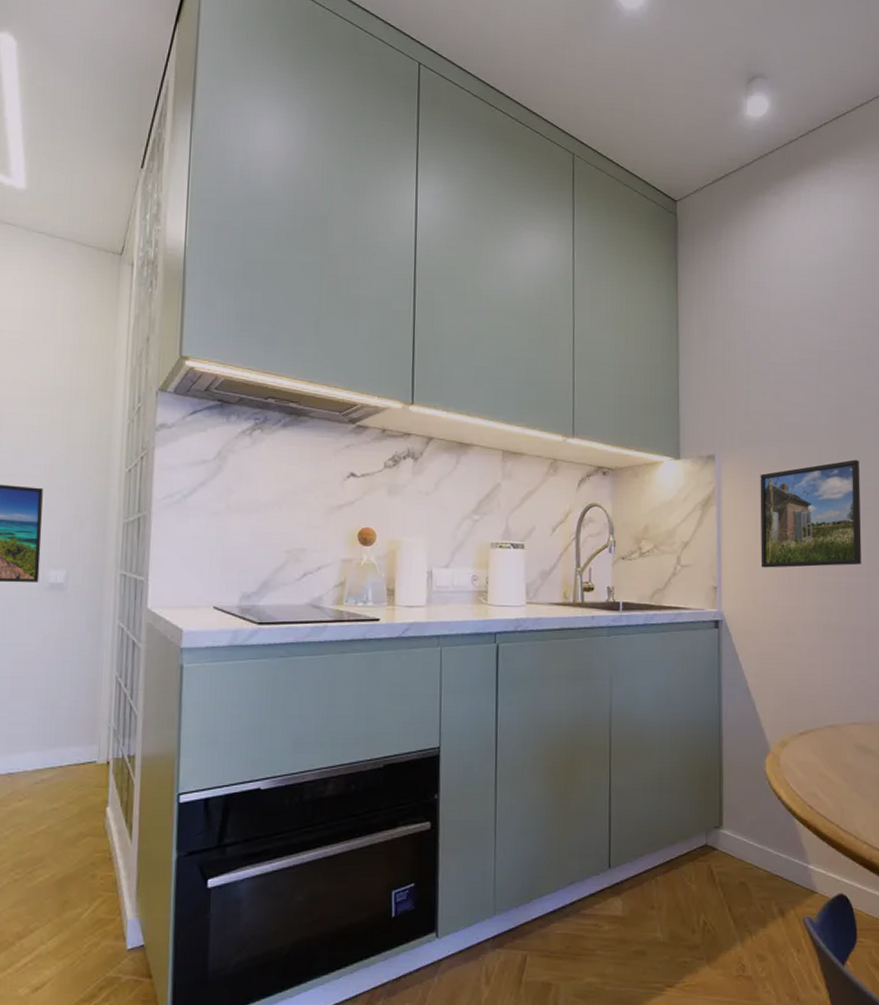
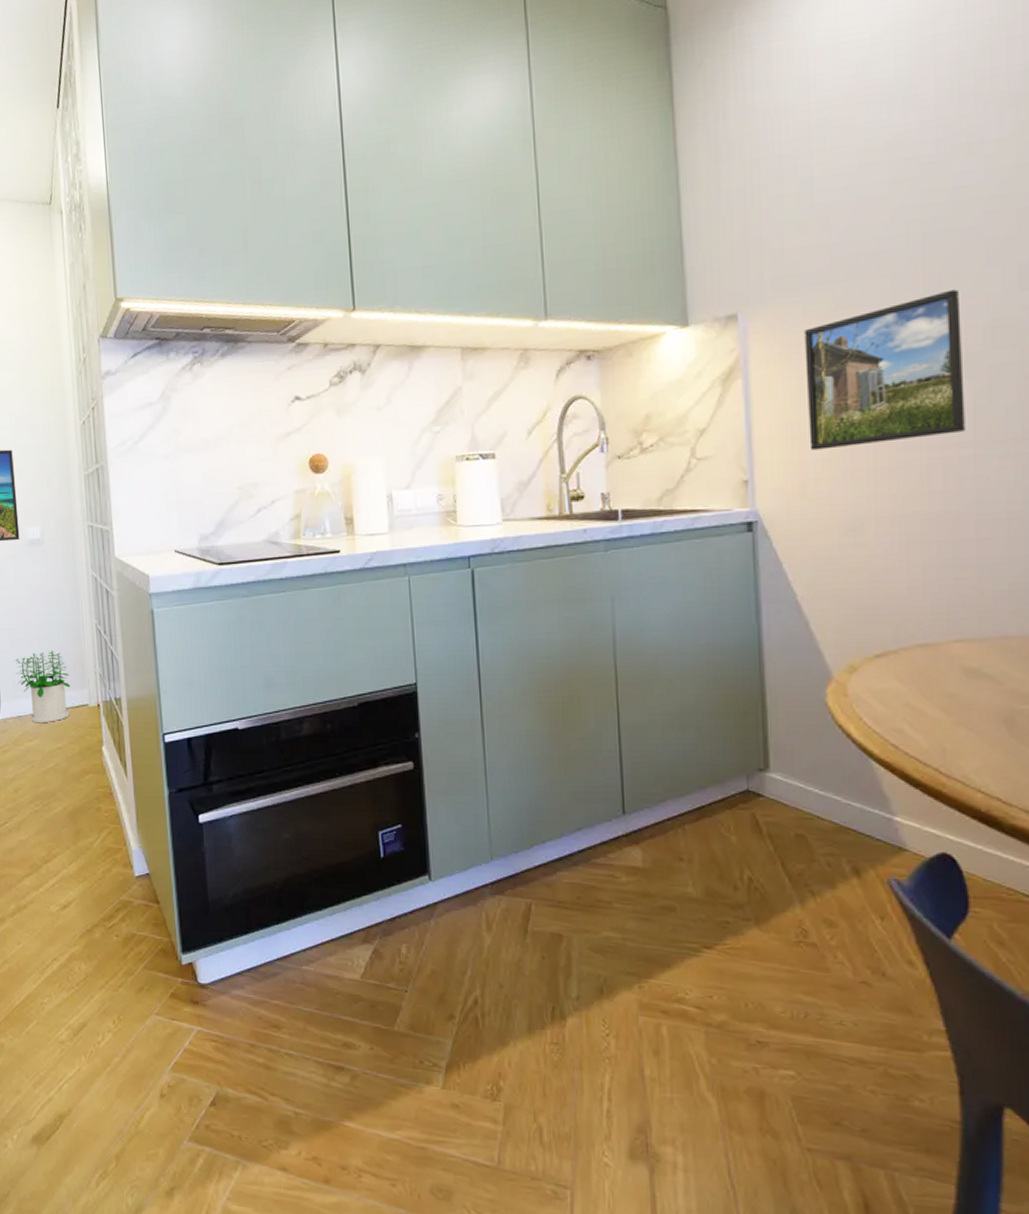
potted plant: none [12,703,78,780] -> present [14,651,71,722]

